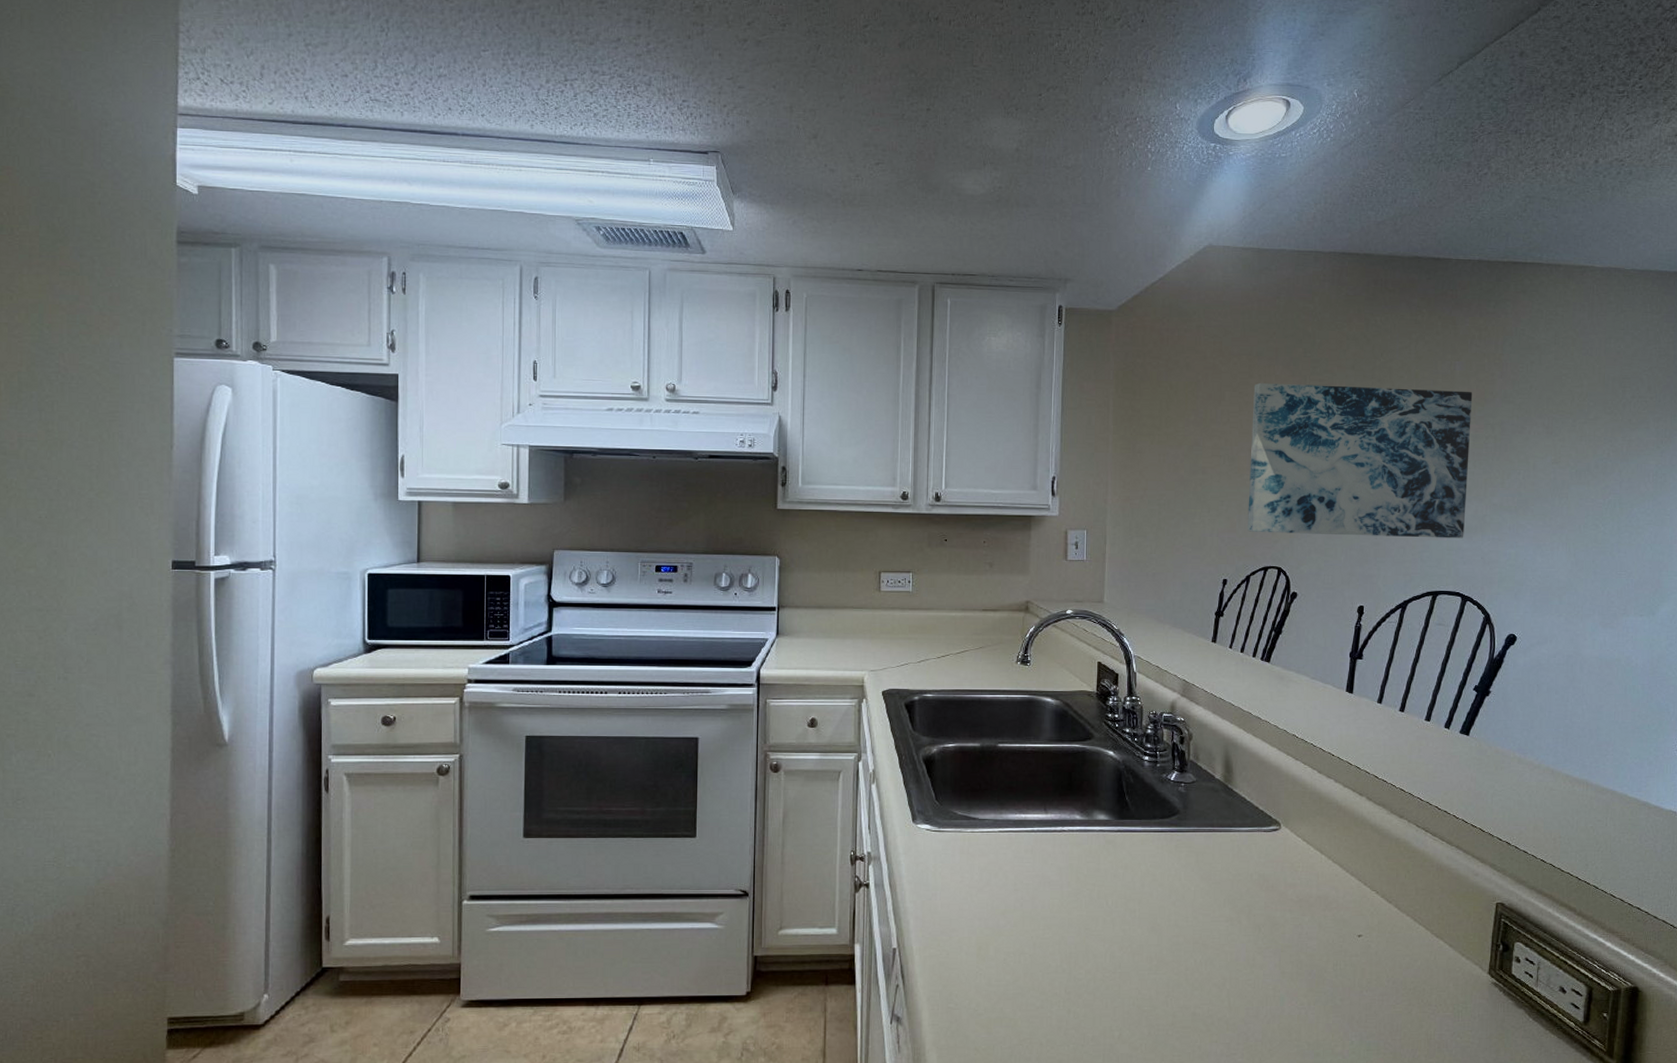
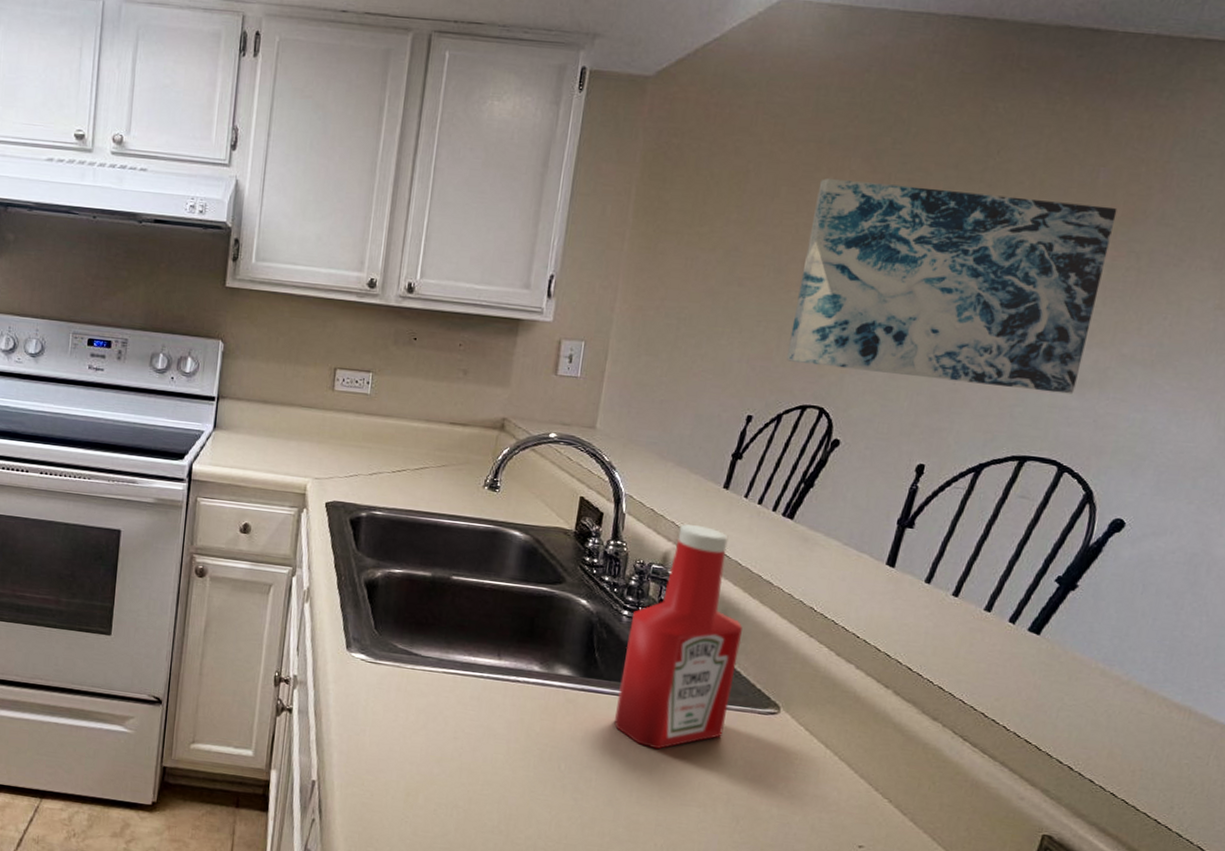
ketchup bottle: none [1148,676,1243,875] -> present [614,524,743,750]

